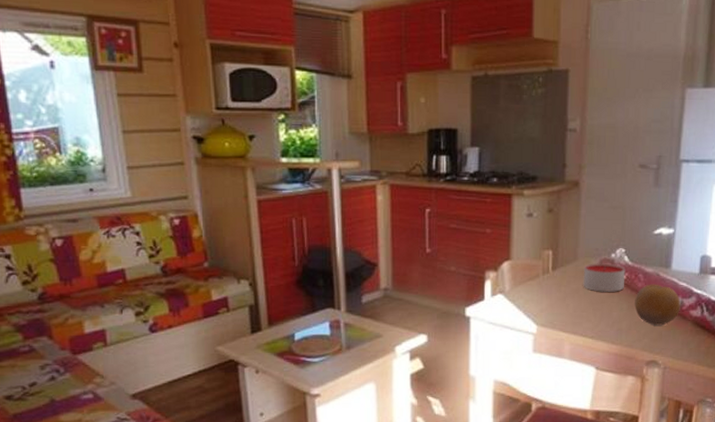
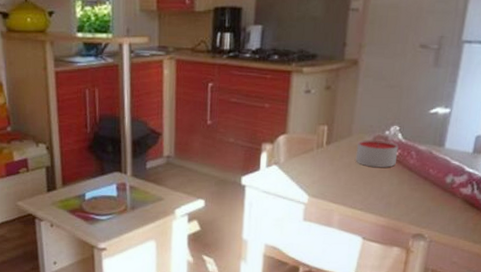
fruit: present [634,284,681,326] -> none [405,161,452,202]

